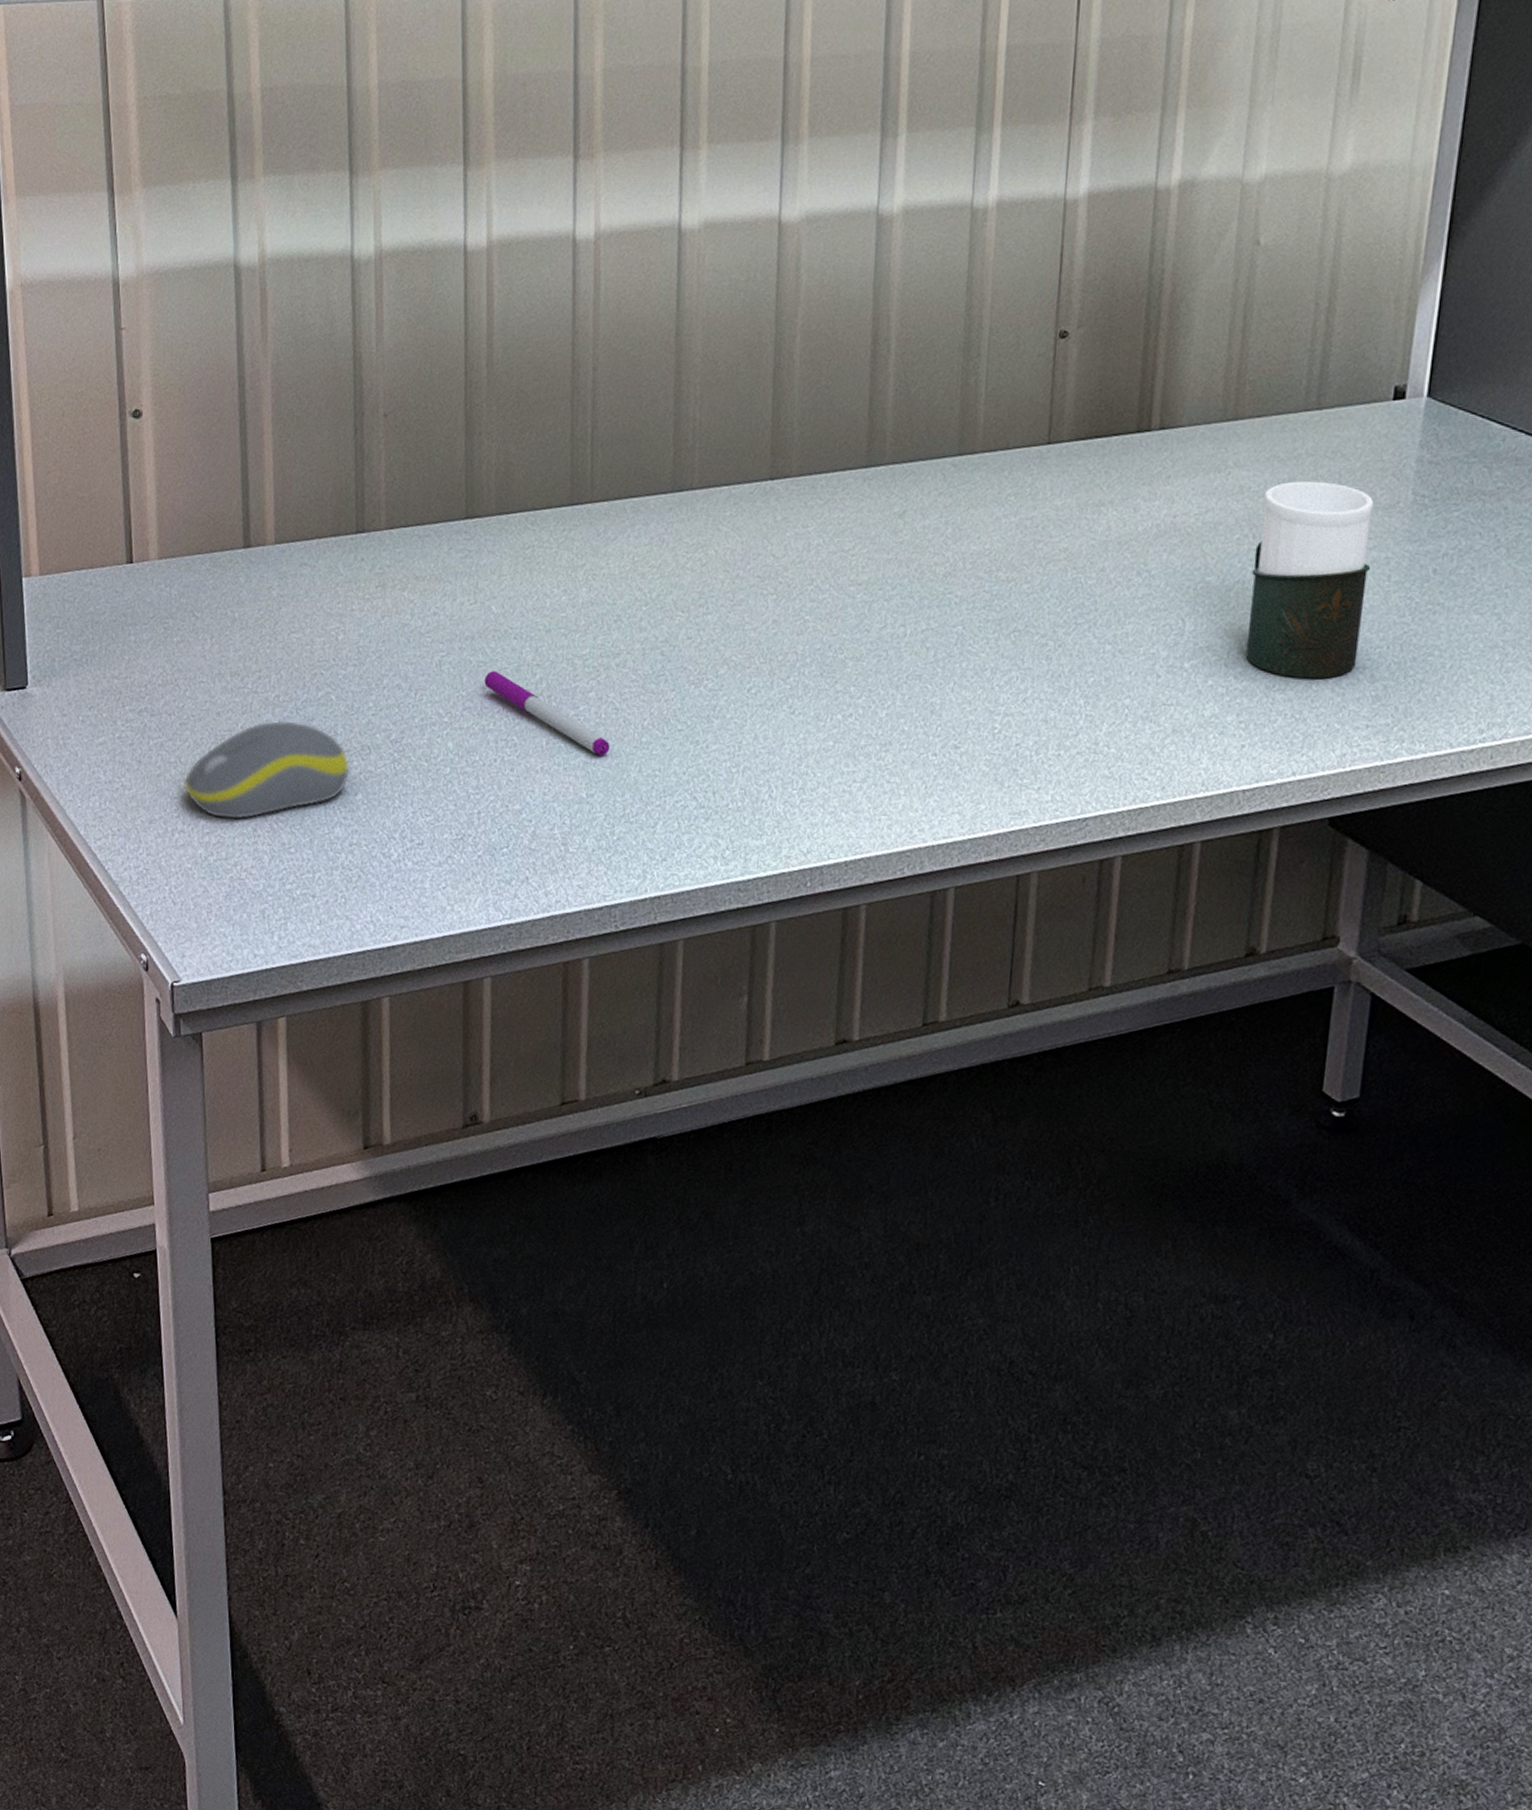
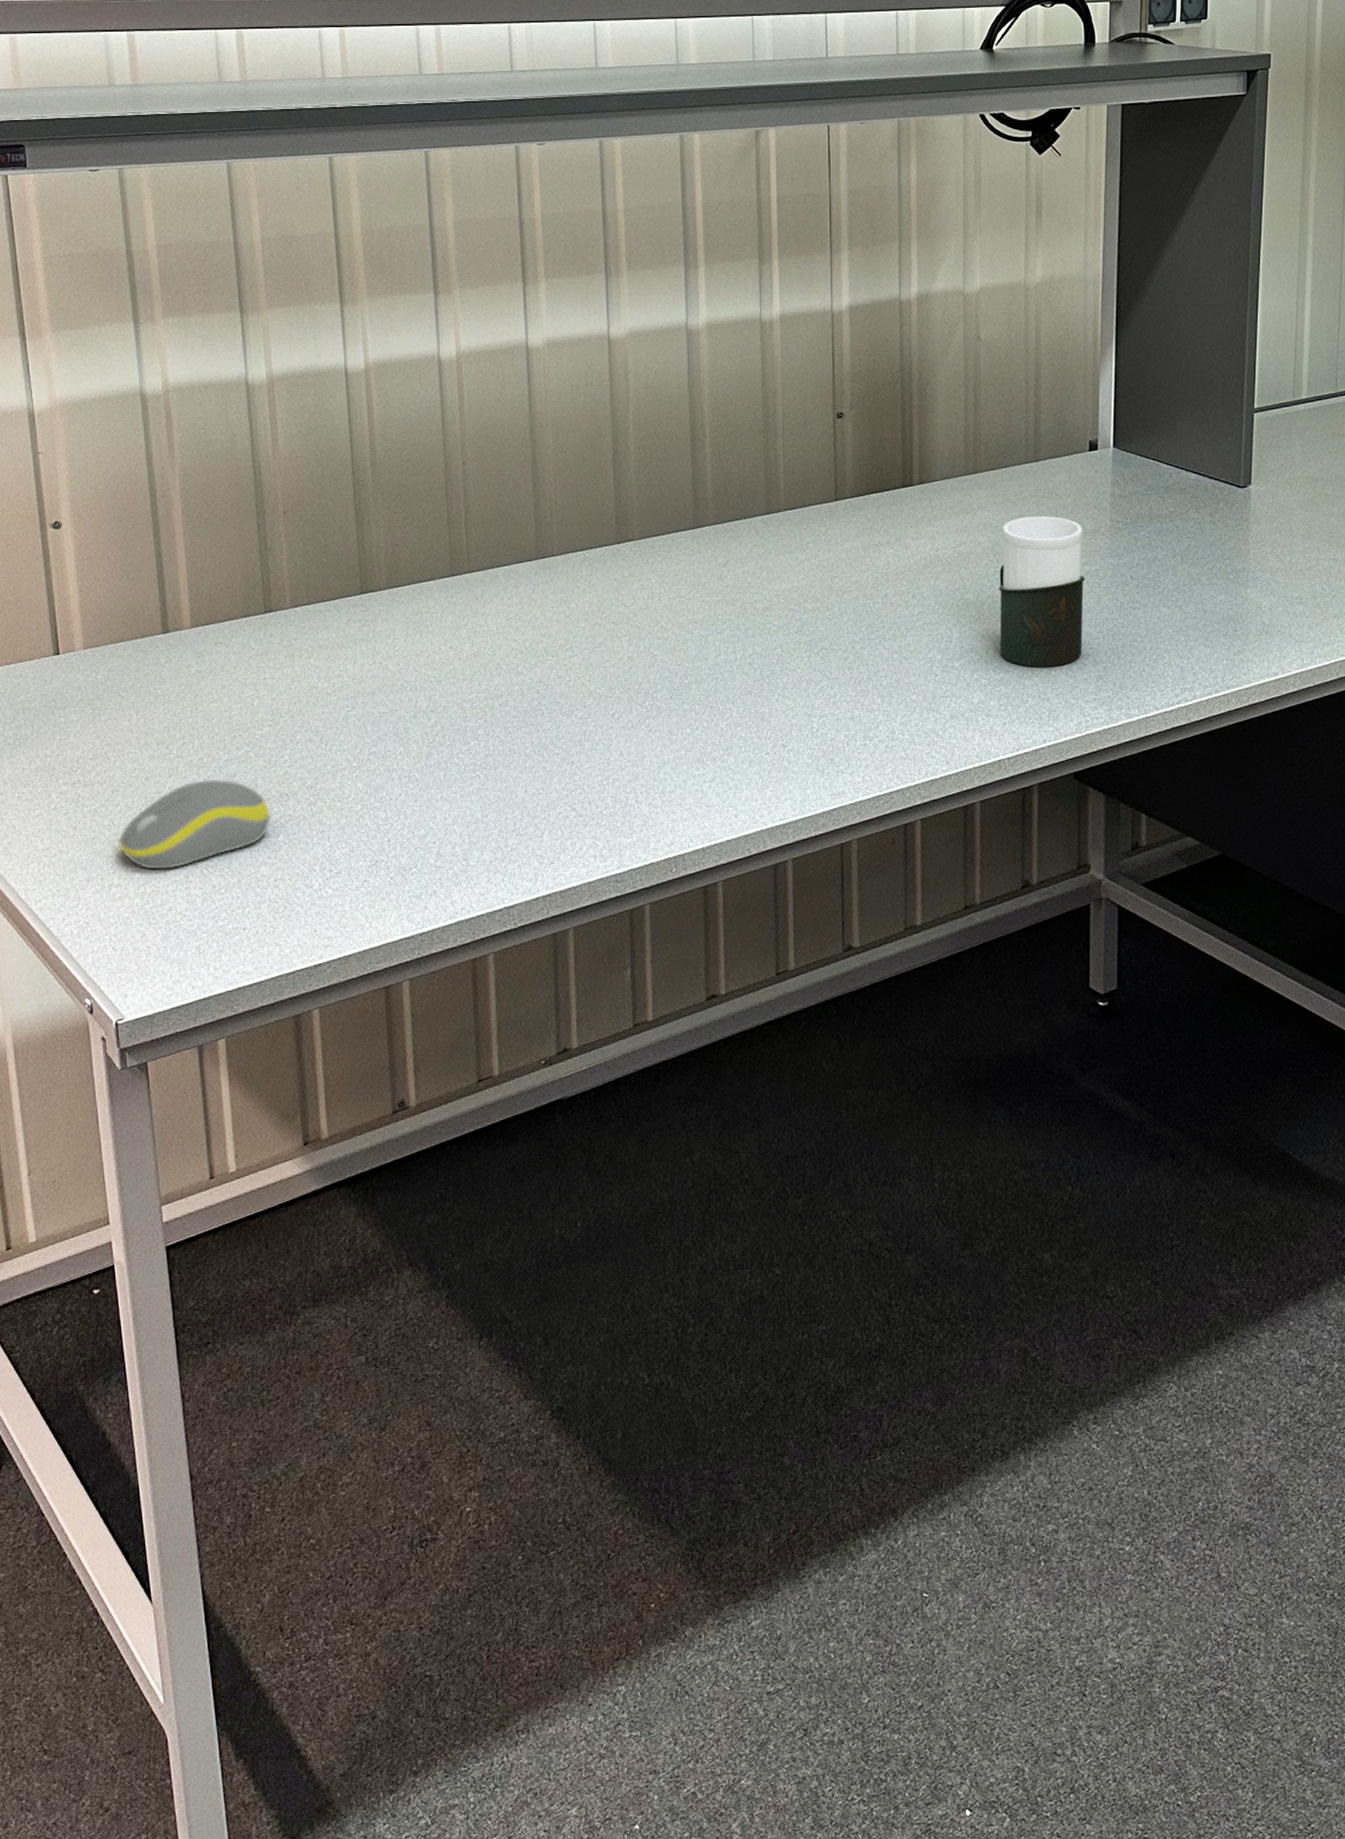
pen: present [484,671,610,756] -> none [386,719,499,782]

